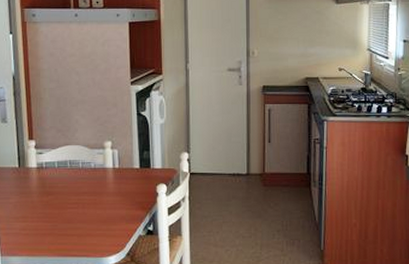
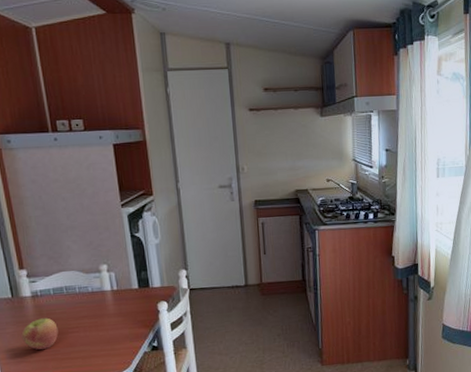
apple: none [23,191,58,223] -> present [21,317,59,350]

